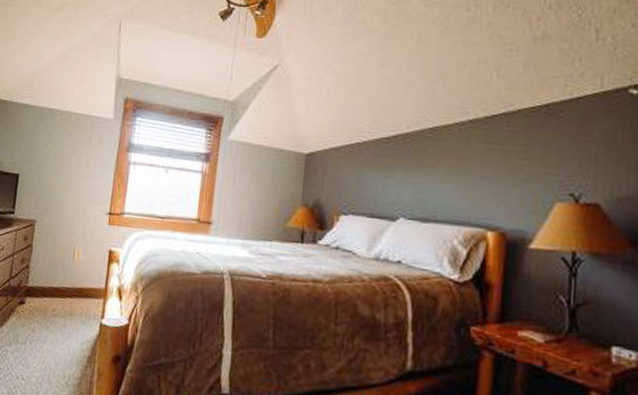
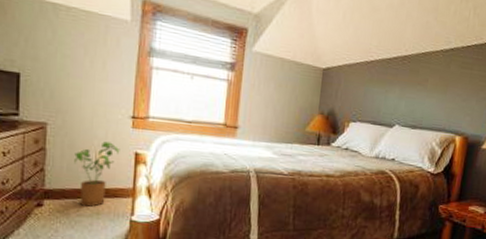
house plant: none [55,238,96,307] -> present [74,141,120,207]

